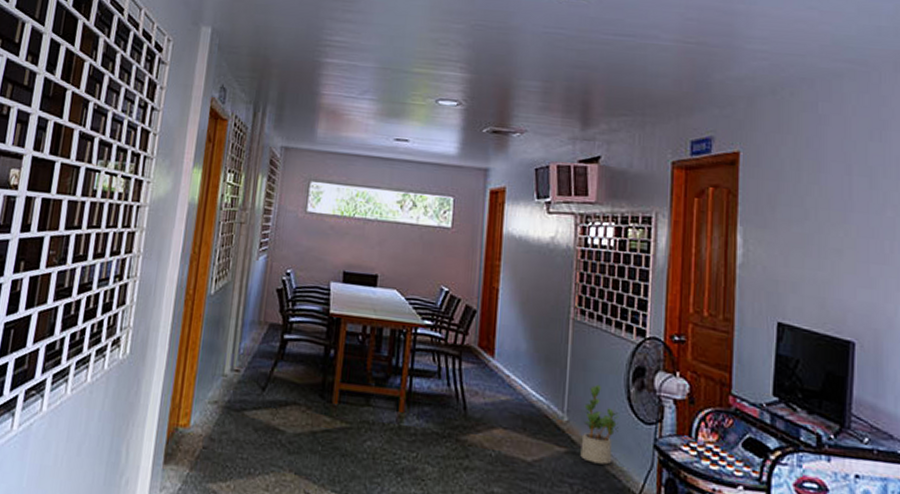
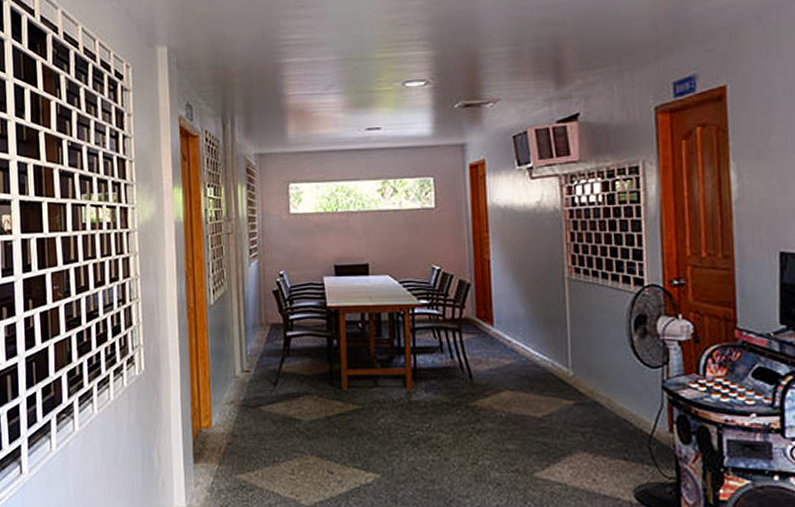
potted plant: present [580,384,619,465] -> none [588,337,625,411]

